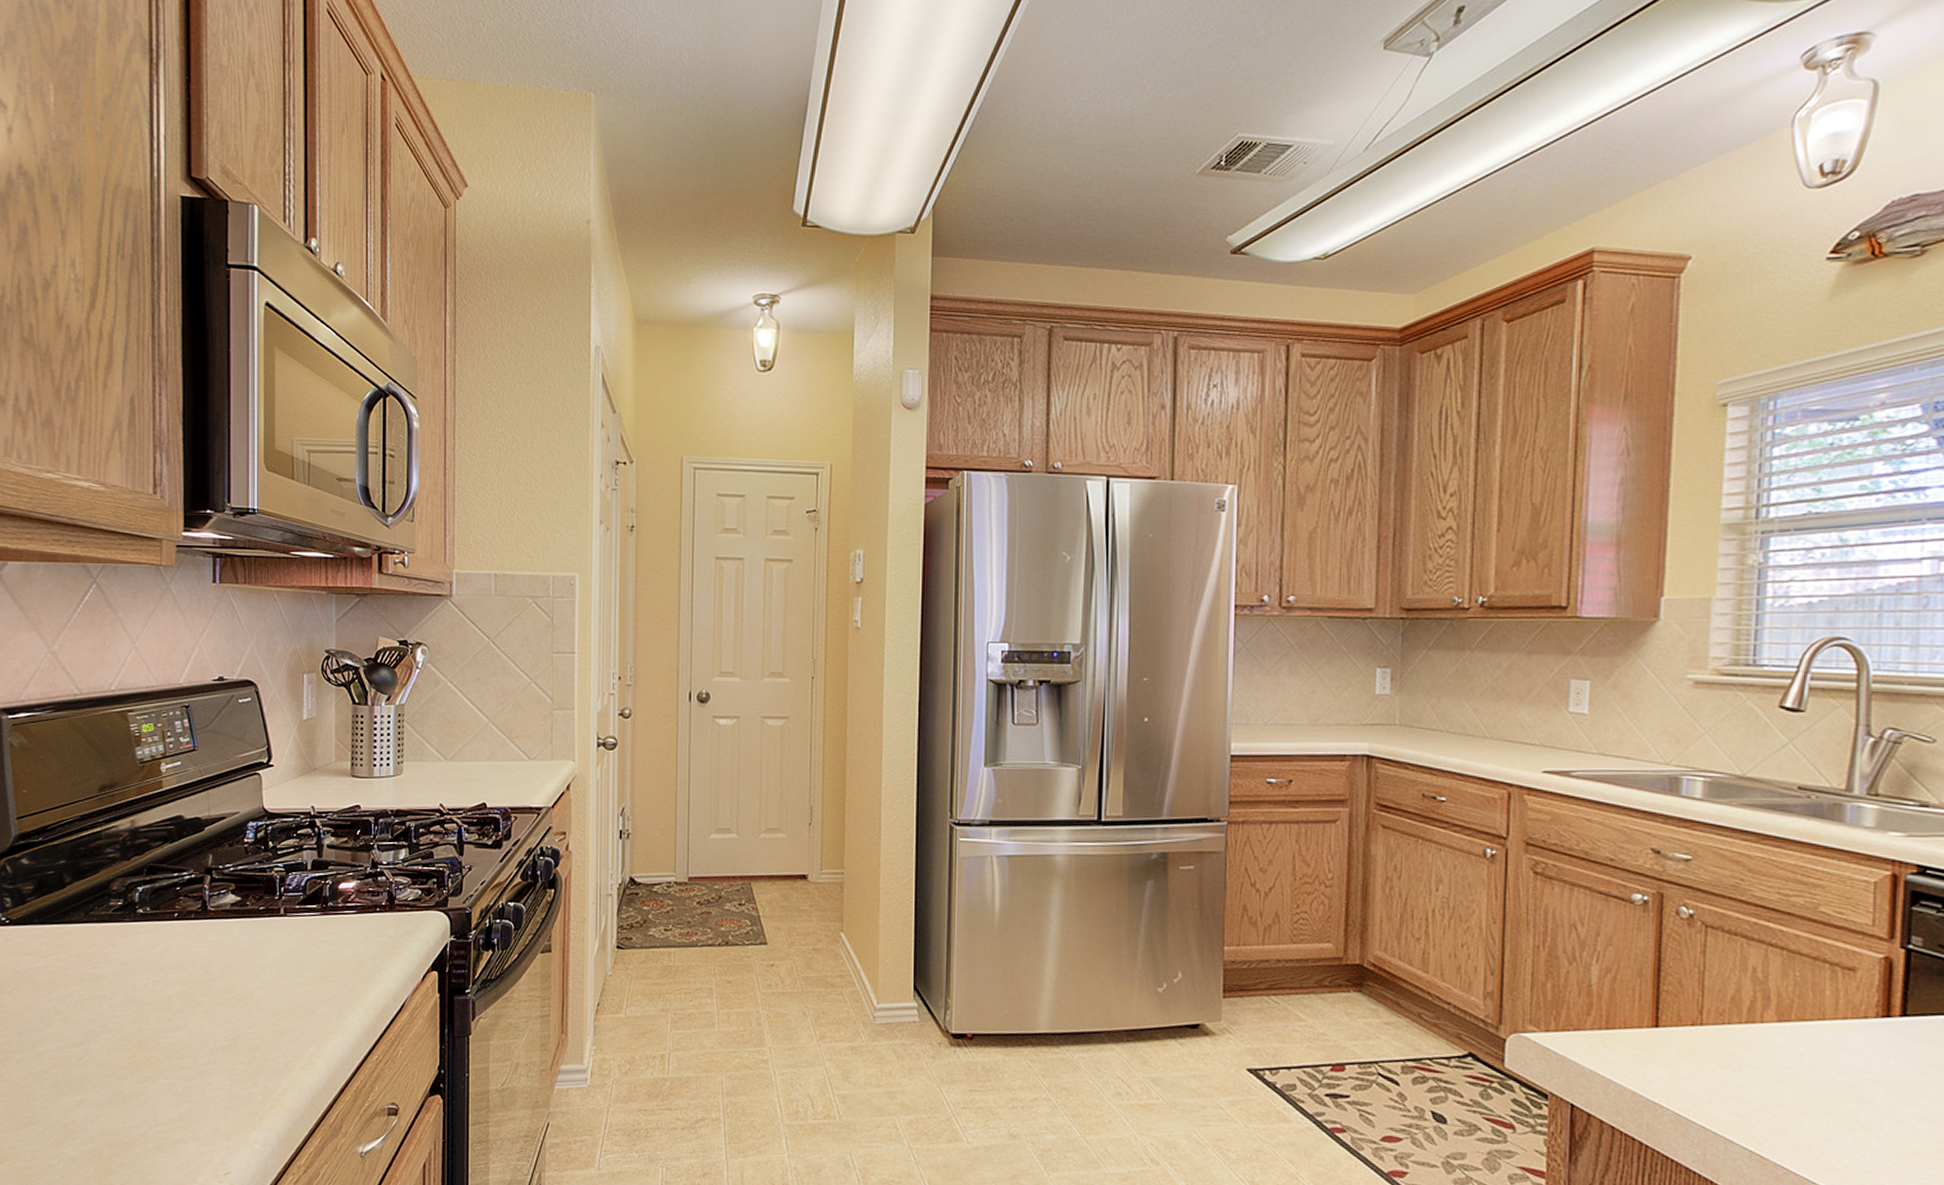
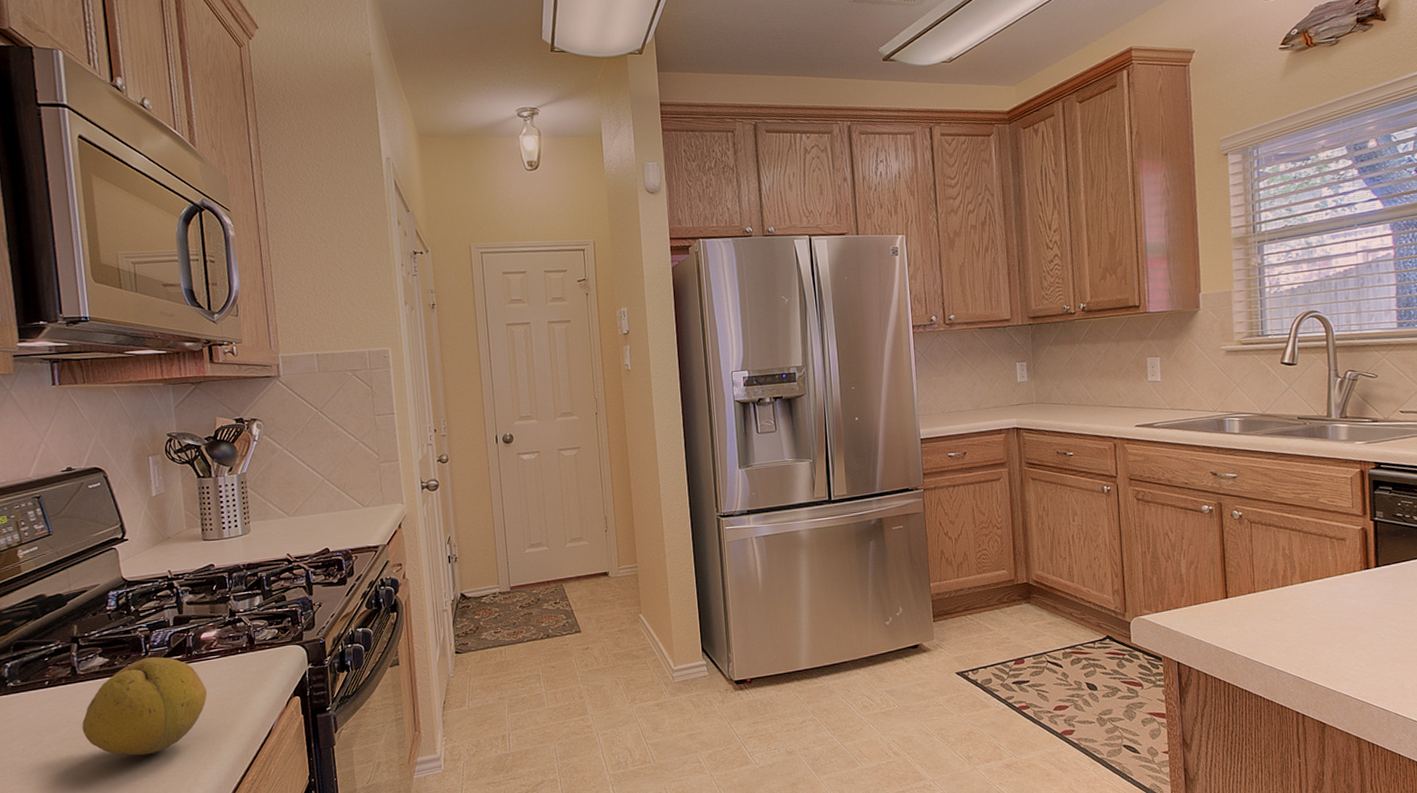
fruit: none [207,902,339,1012] -> present [82,657,207,756]

